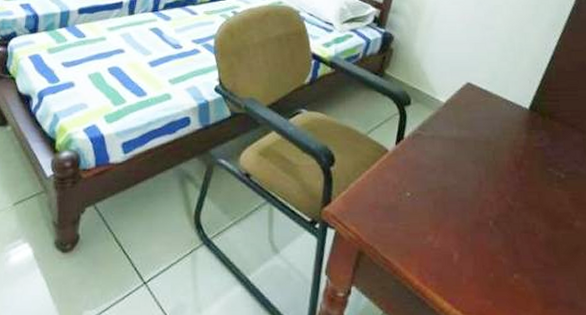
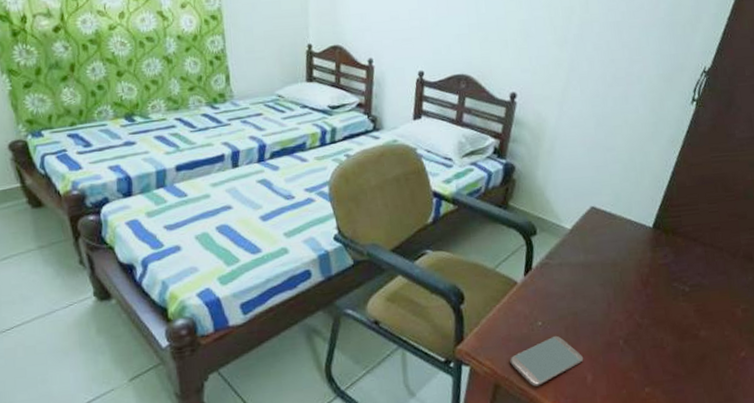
smartphone: none [376,208,451,258] -> present [510,335,584,387]

